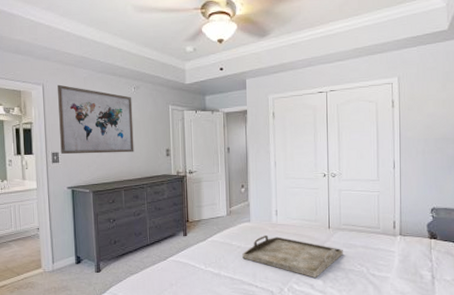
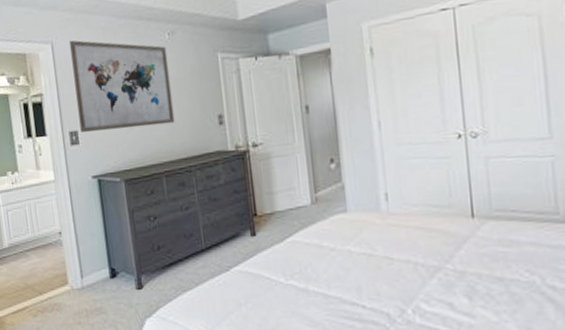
serving tray: present [242,236,343,279] -> none [338,231,499,294]

